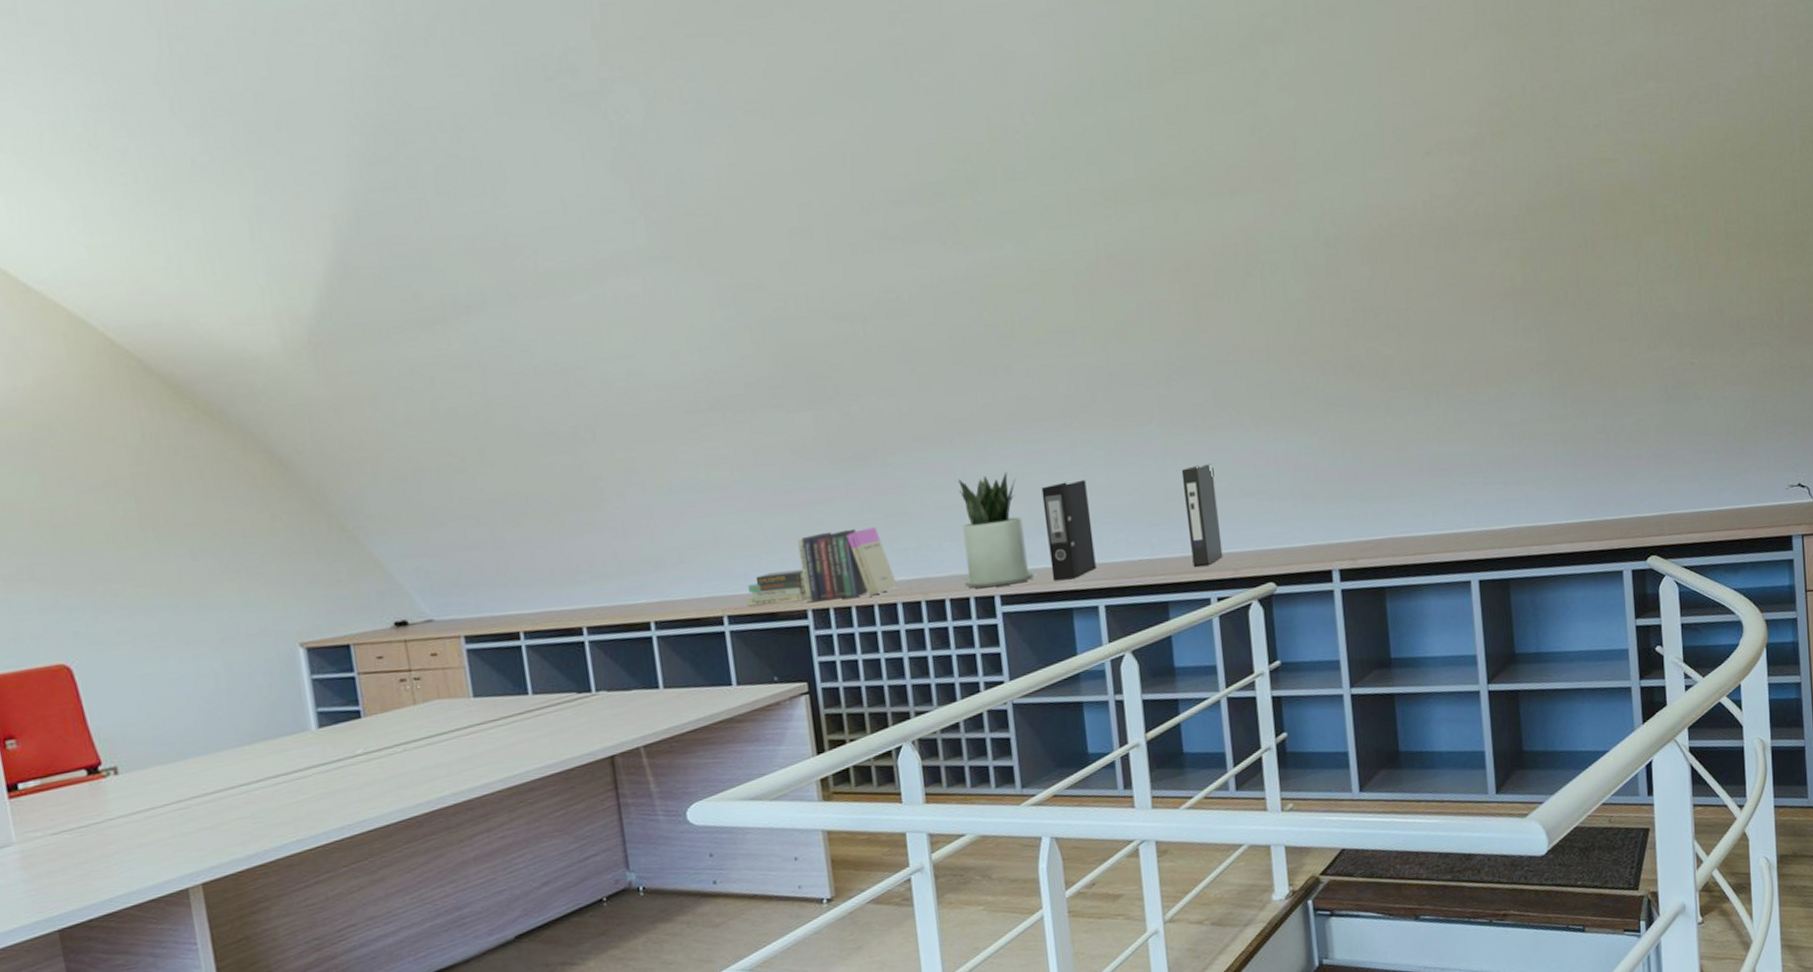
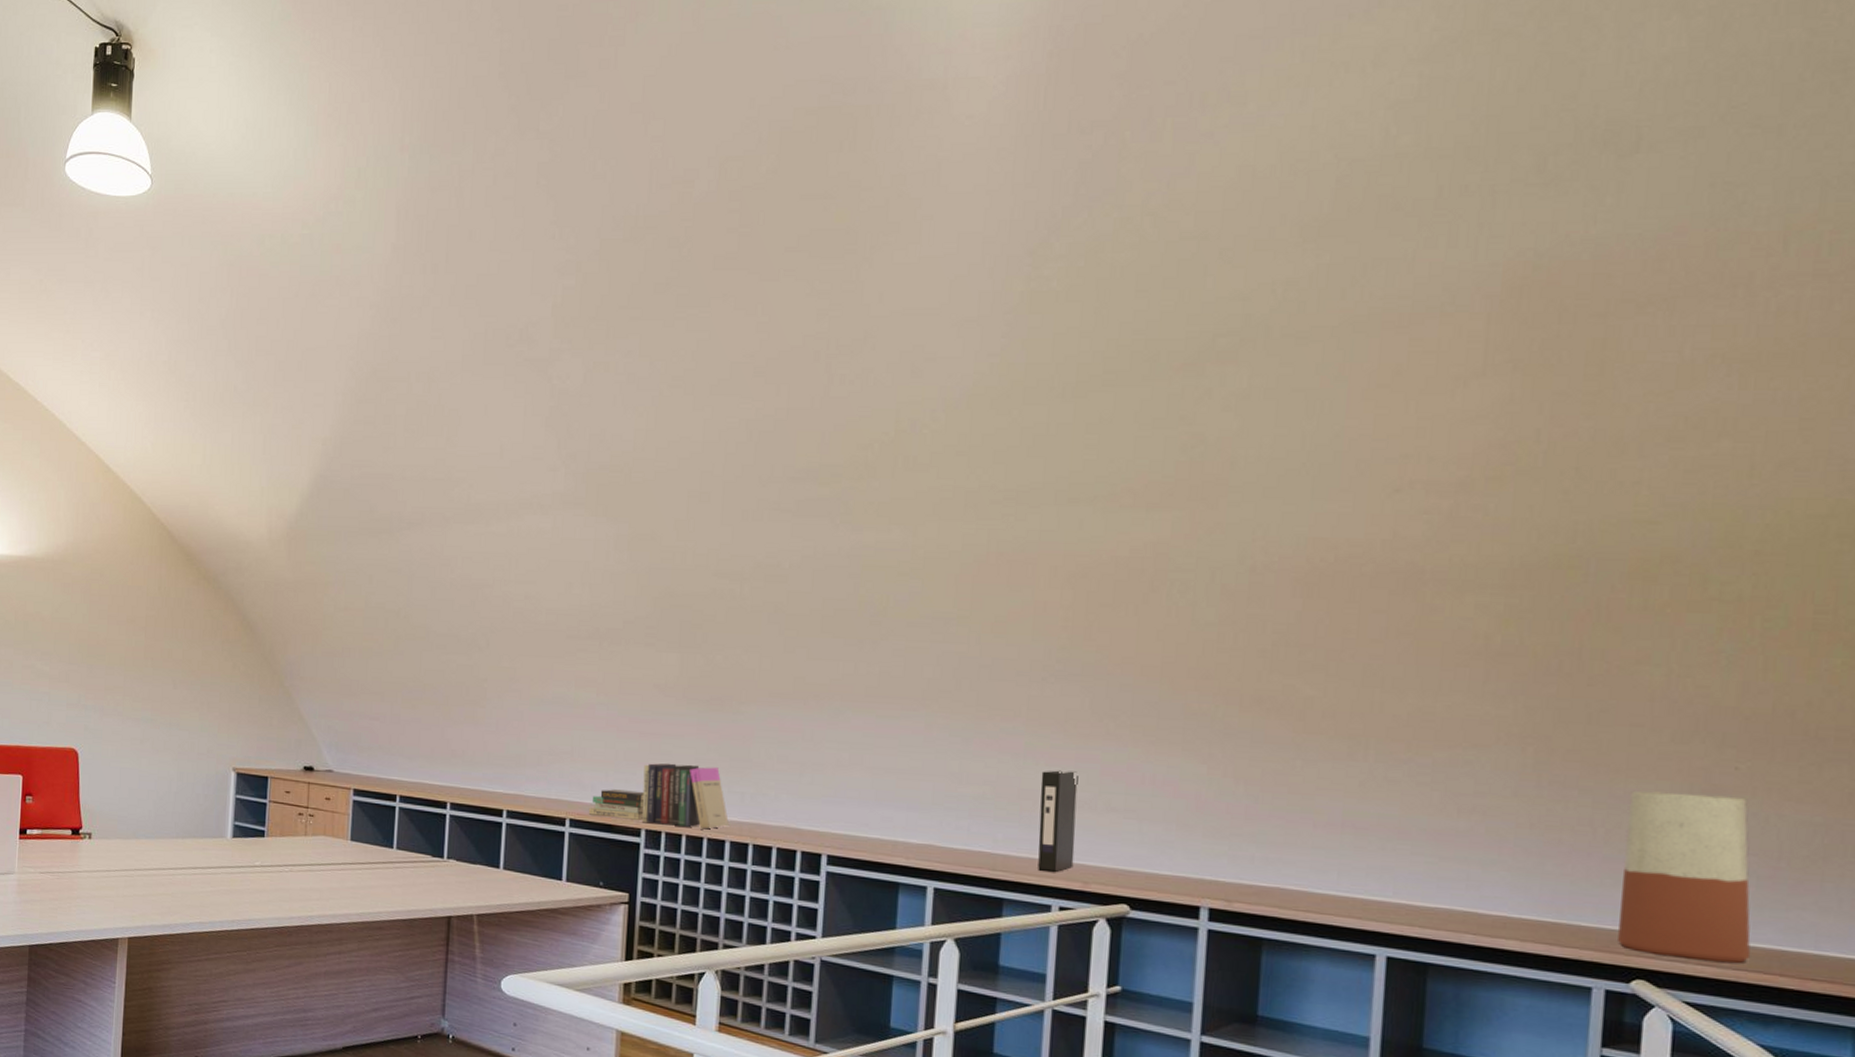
planter: present [958,471,1036,589] -> none [792,738,867,848]
binder: present [1041,479,1096,582] -> none [883,761,936,855]
vase: none [1627,388,1719,533] -> present [1618,791,1751,964]

